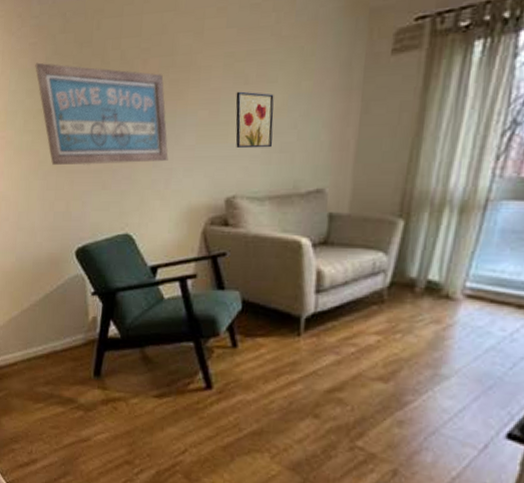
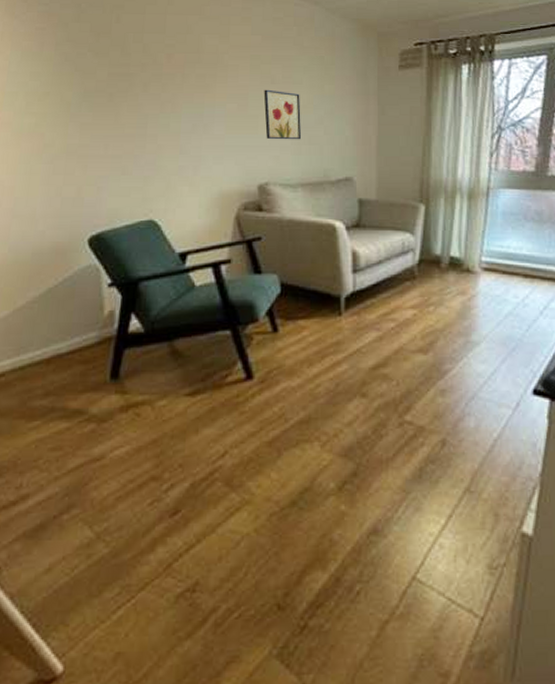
wall art: present [35,62,169,165] -> none [42,47,197,150]

